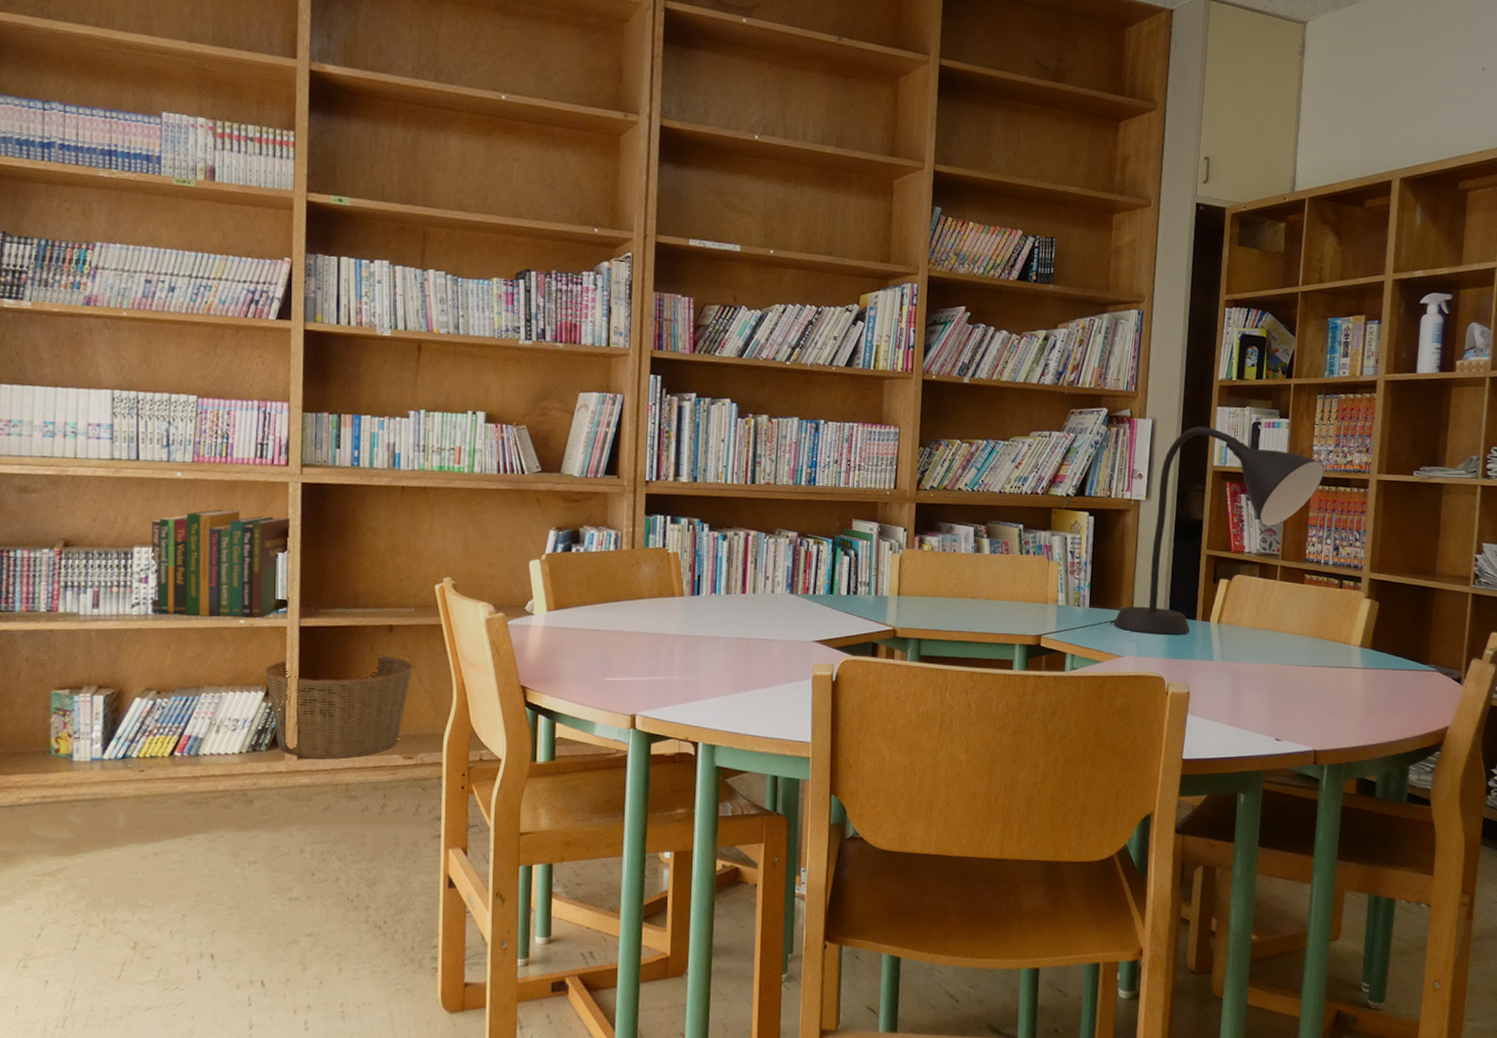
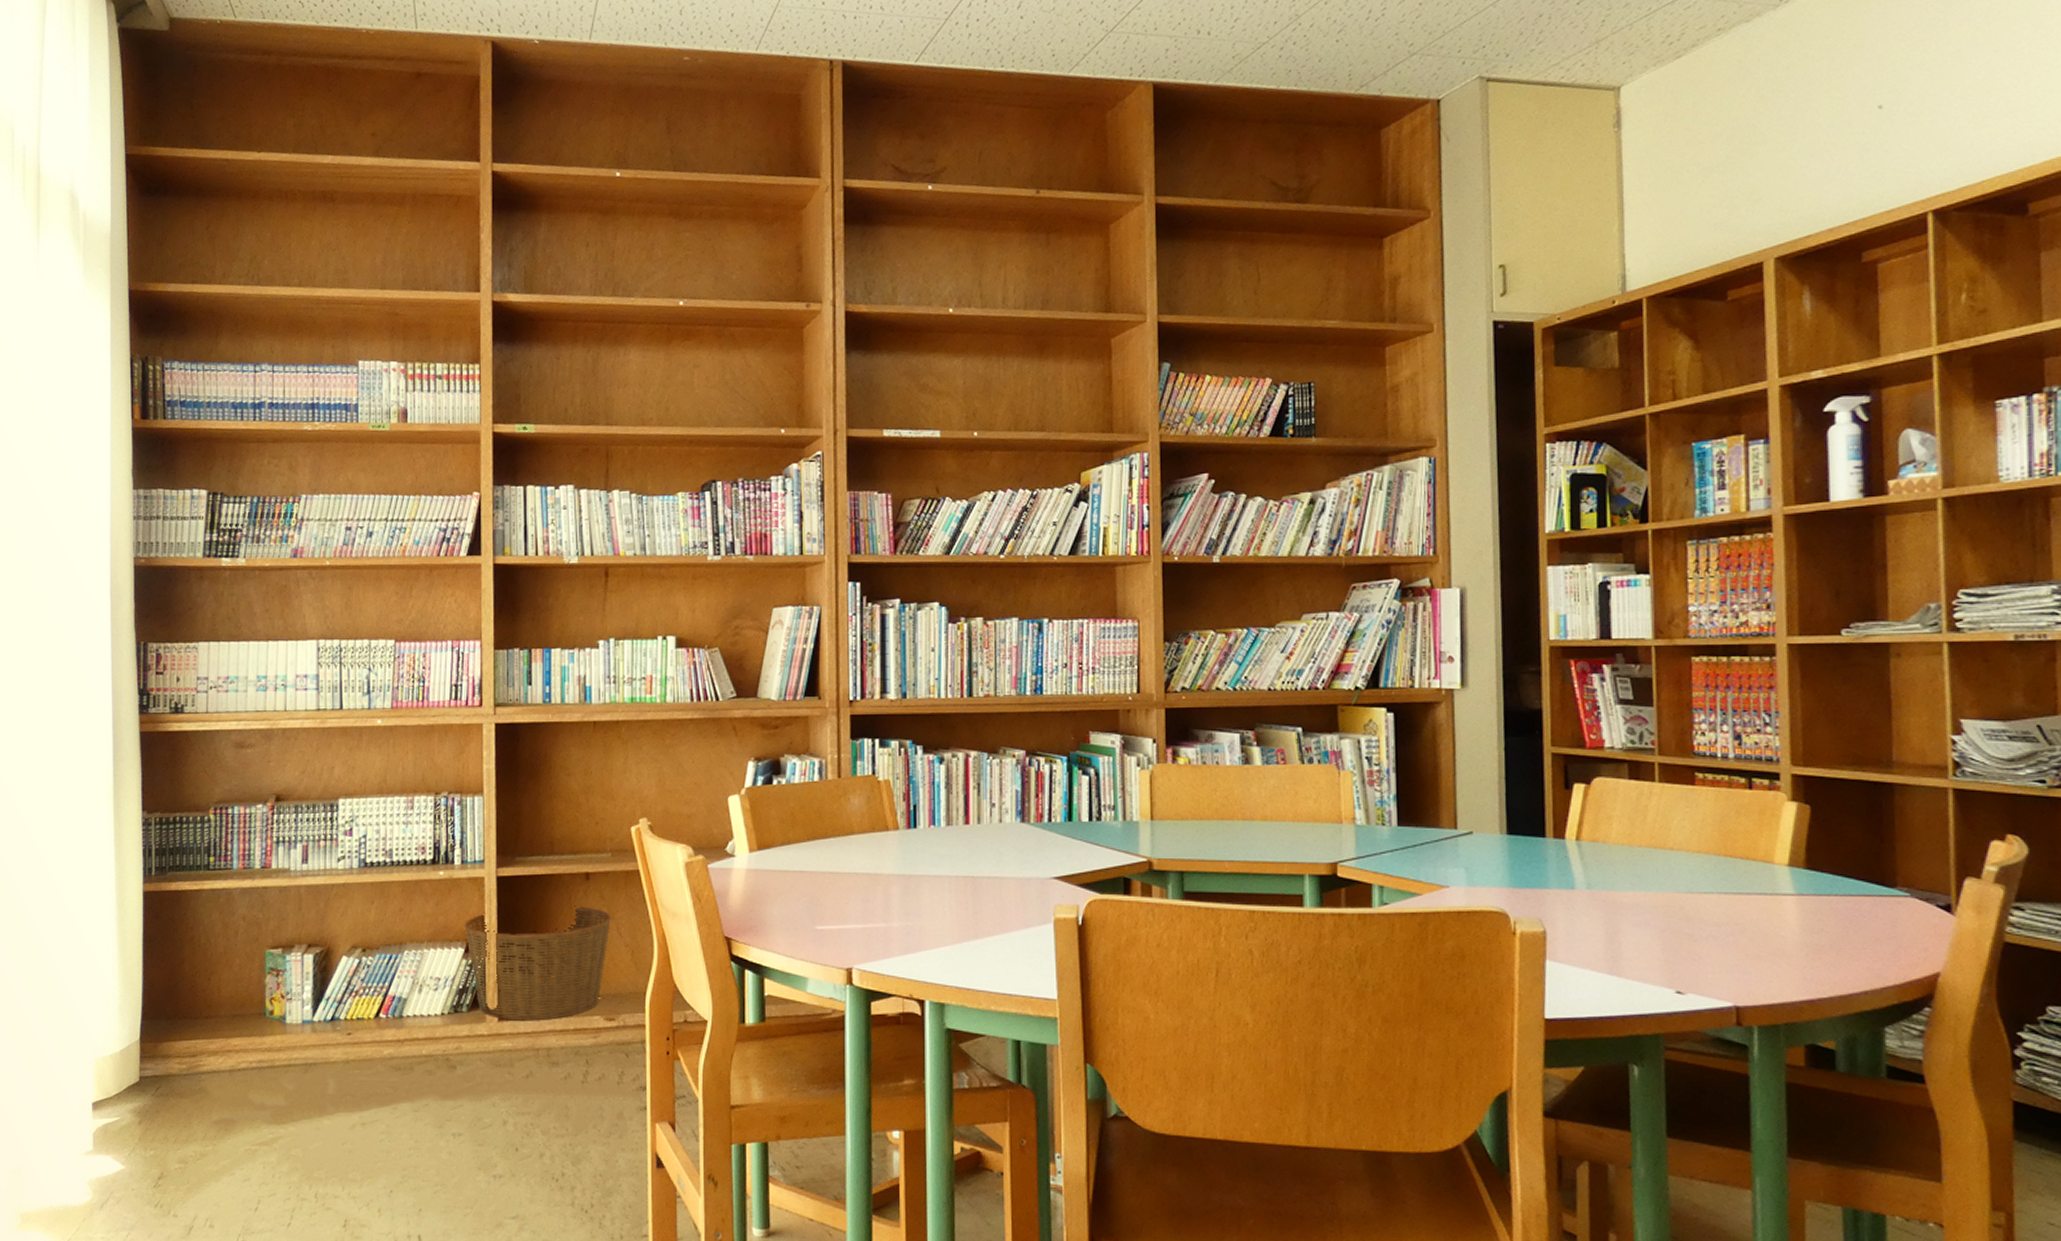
books: present [151,509,290,618] -> none [354,755,486,868]
desk lamp: present [1109,426,1324,635] -> none [1426,591,1708,857]

